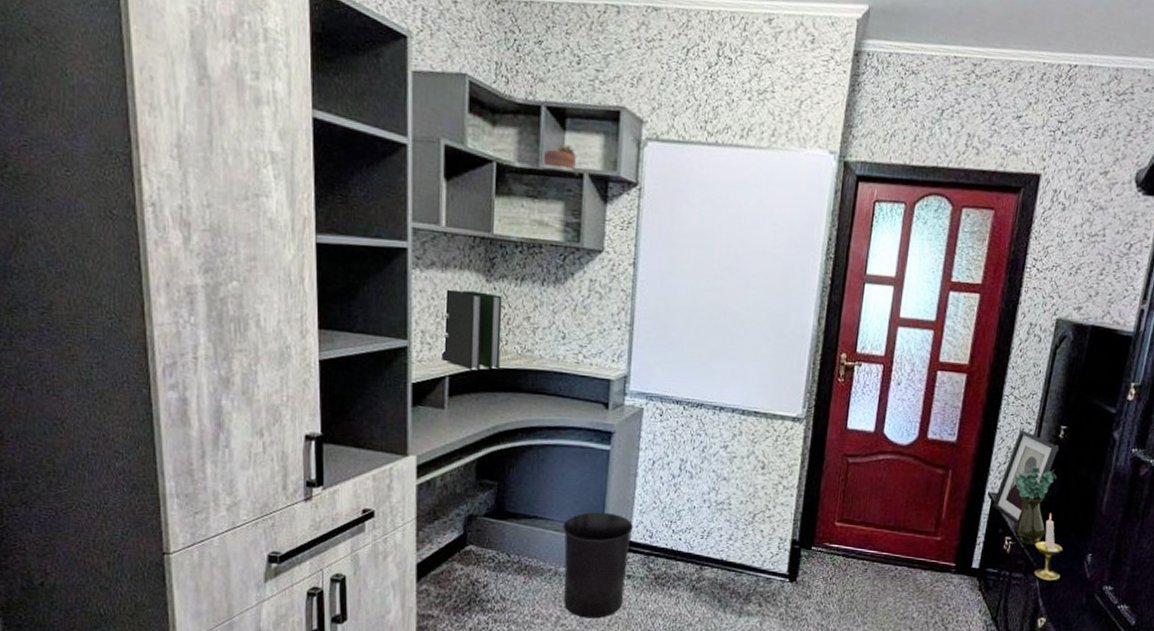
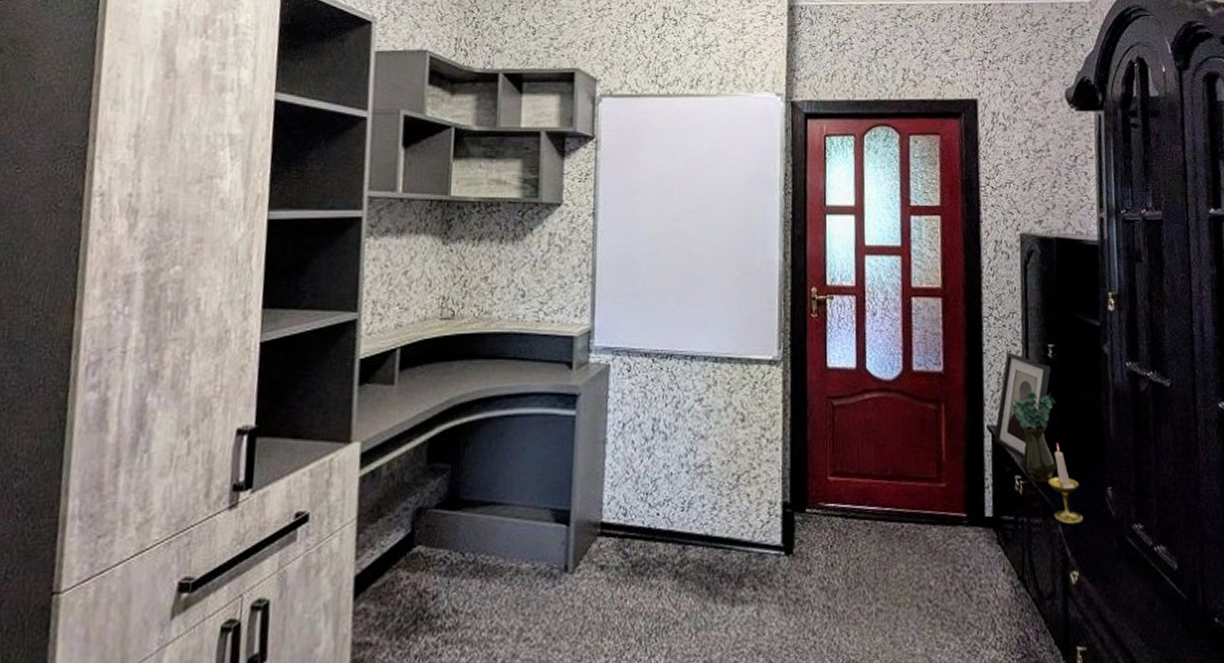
binder: present [441,289,503,370] -> none [392,255,460,339]
succulent plant: present [539,143,580,176] -> none [497,106,537,136]
waste bin: present [562,511,633,619] -> none [525,489,604,627]

